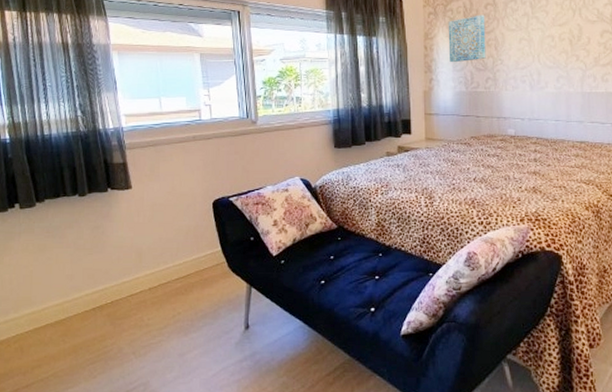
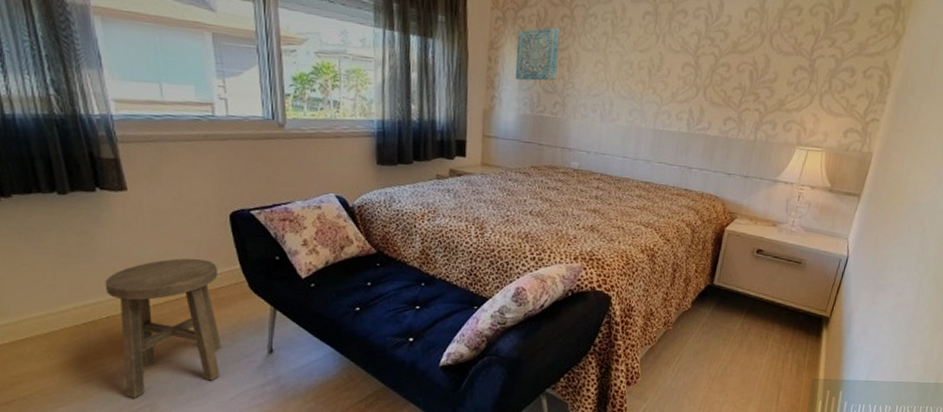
stool: none [111,243,205,377] -> present [105,258,222,398]

